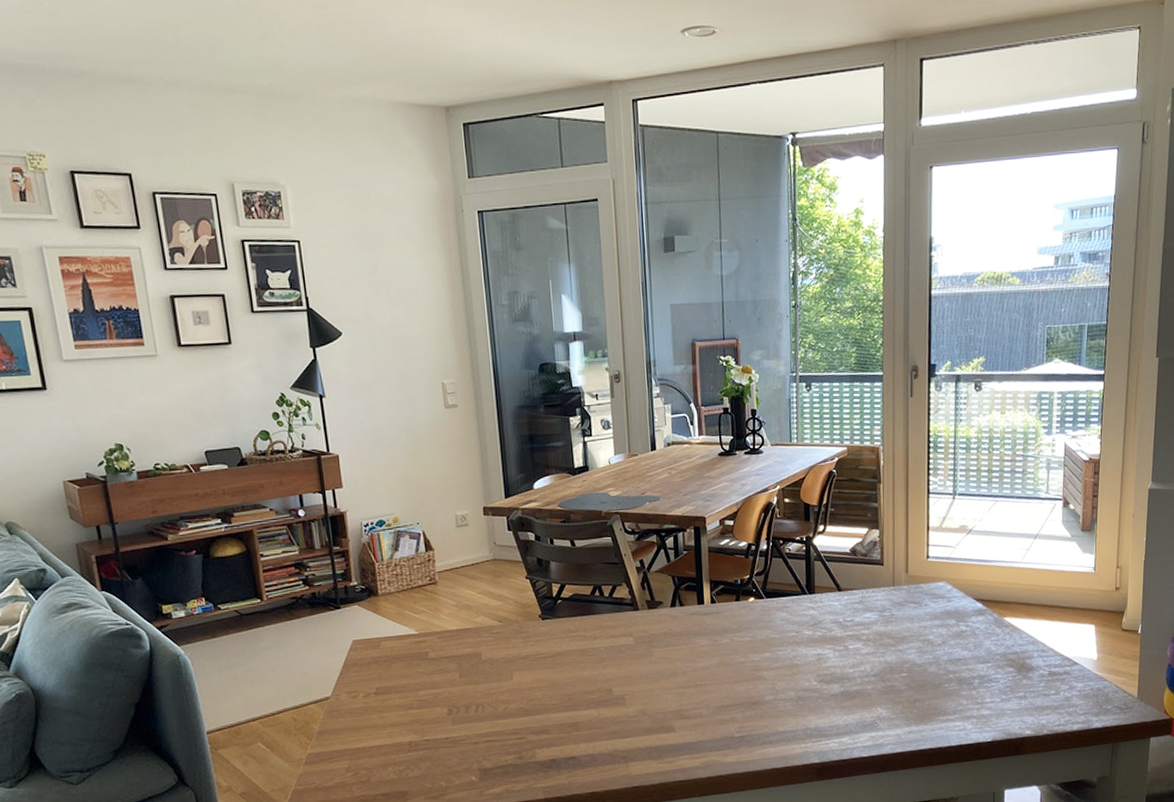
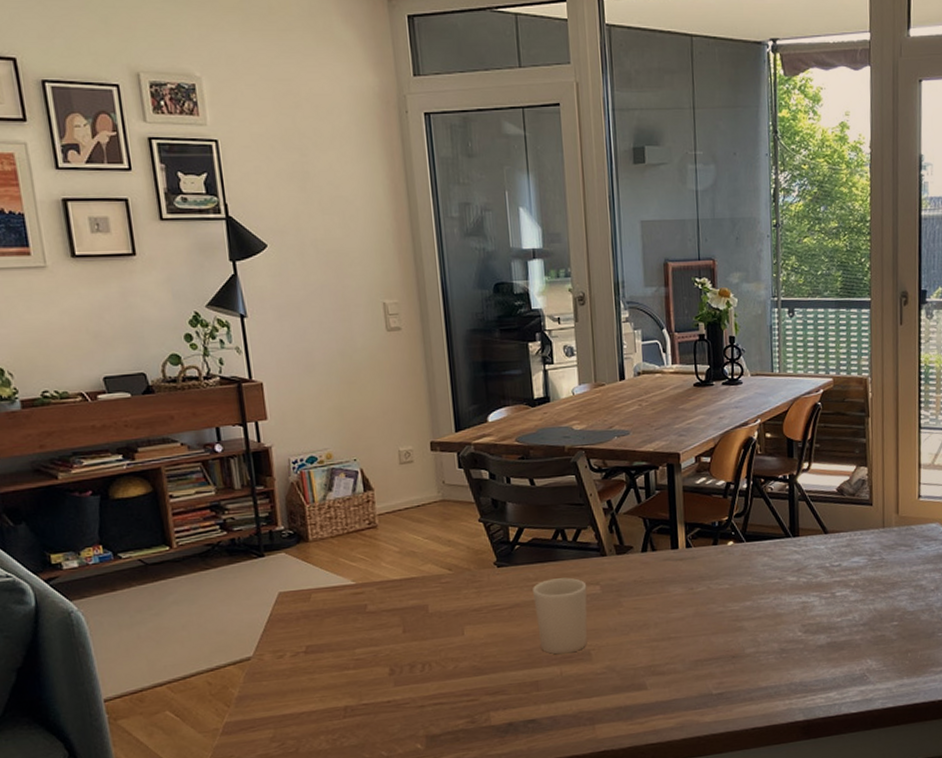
mug: none [573,629,622,699] -> present [533,577,588,655]

